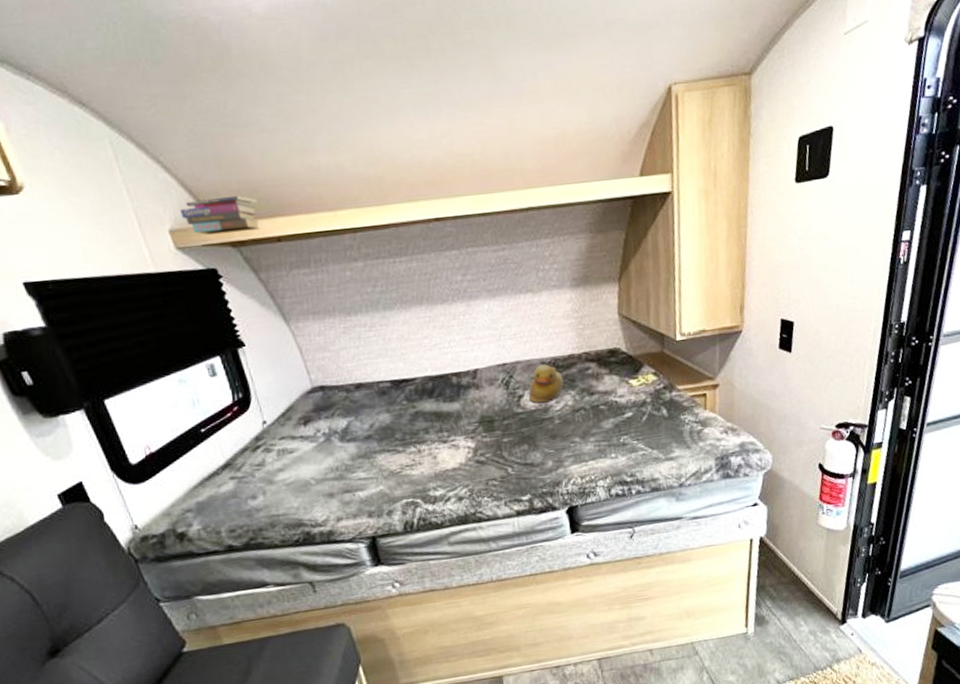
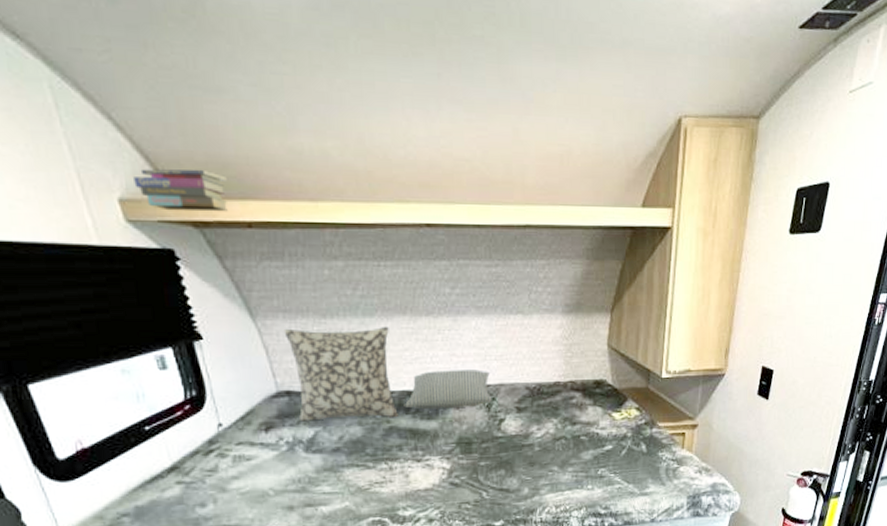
pillow: none [314,317,423,413] -> present [283,326,398,422]
pillow: none [427,350,510,393] -> present [404,370,492,410]
rubber duck: present [528,364,564,404] -> none [510,389,547,429]

